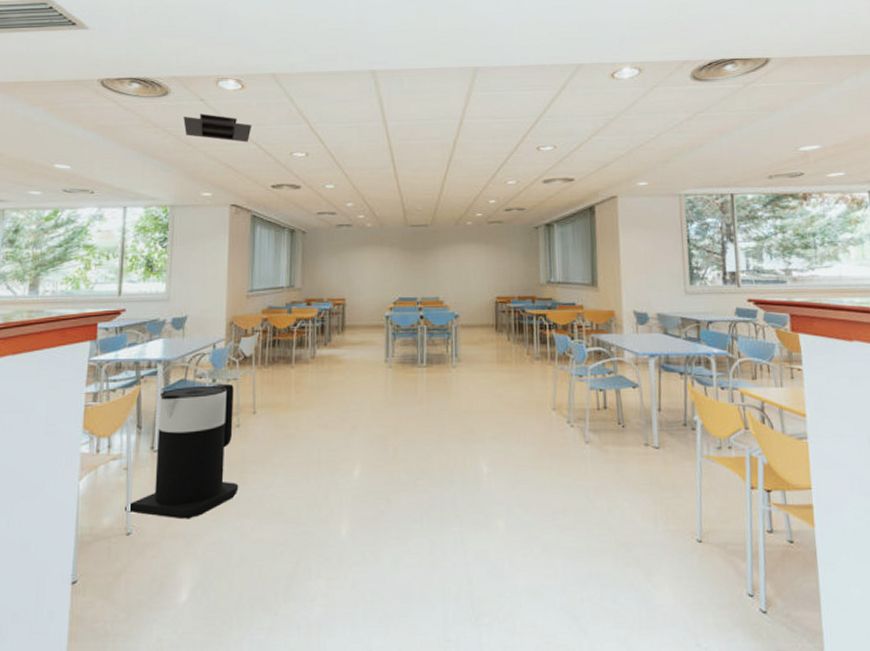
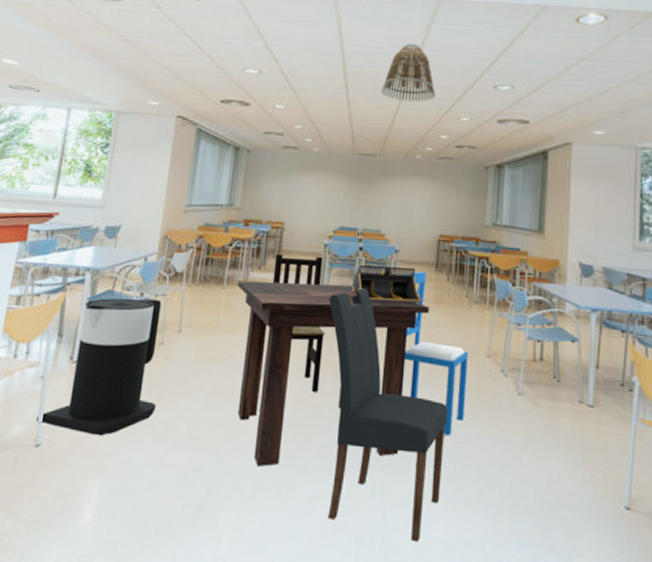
ceiling vent: present [183,114,252,142] -> none [138,21,207,54]
dining table: none [305,353,493,534] -> present [237,281,429,467]
dining chair: none [339,328,395,459] -> present [272,253,326,392]
dining chair: none [394,355,521,592] -> present [327,288,448,543]
paper towel holder: none [417,331,485,367] -> present [352,264,421,304]
lamp shade: none [427,112,480,170] -> present [381,43,435,102]
dining chair: none [465,333,536,488] -> present [403,271,468,435]

